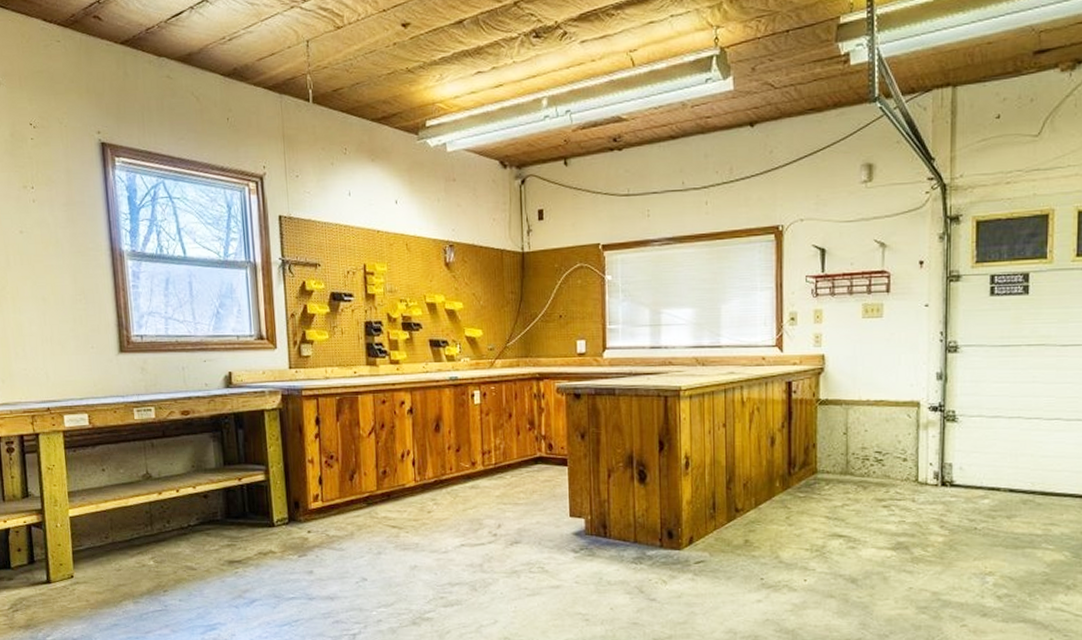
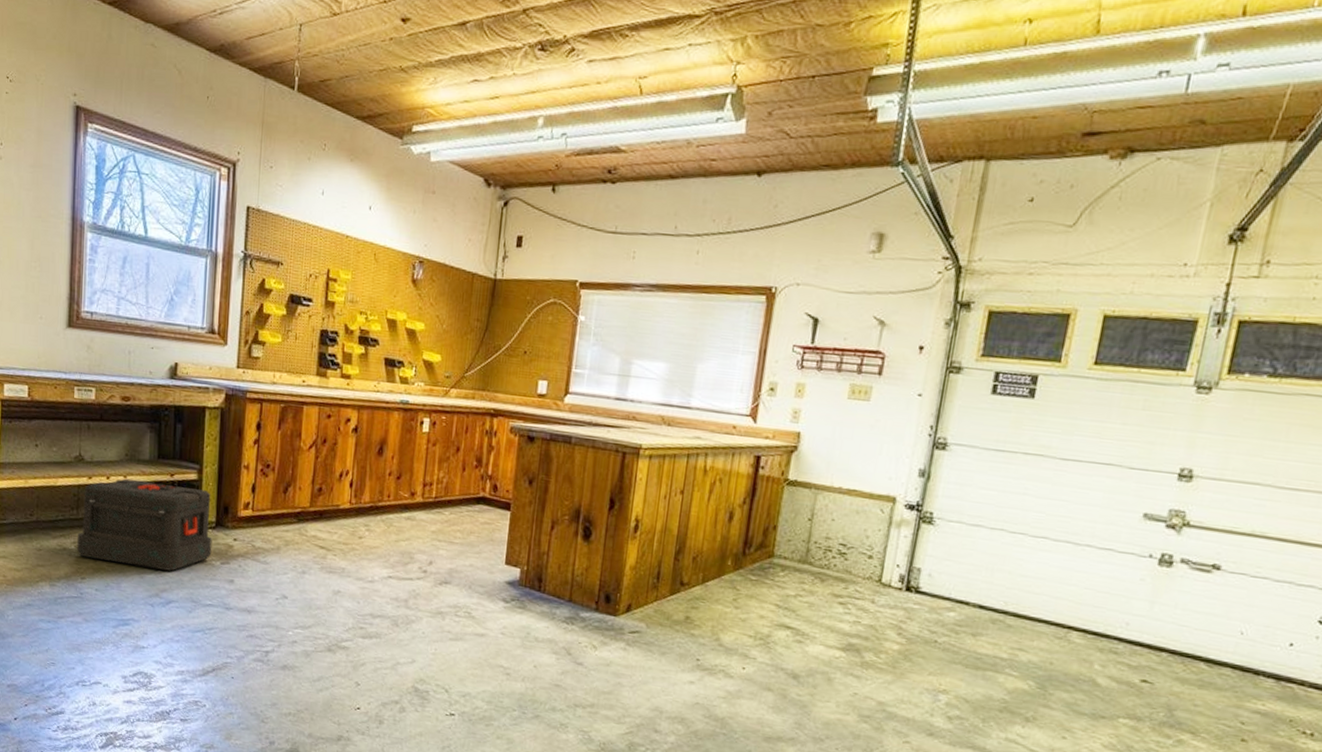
toolbox: none [155,488,288,571] -> present [77,478,213,571]

